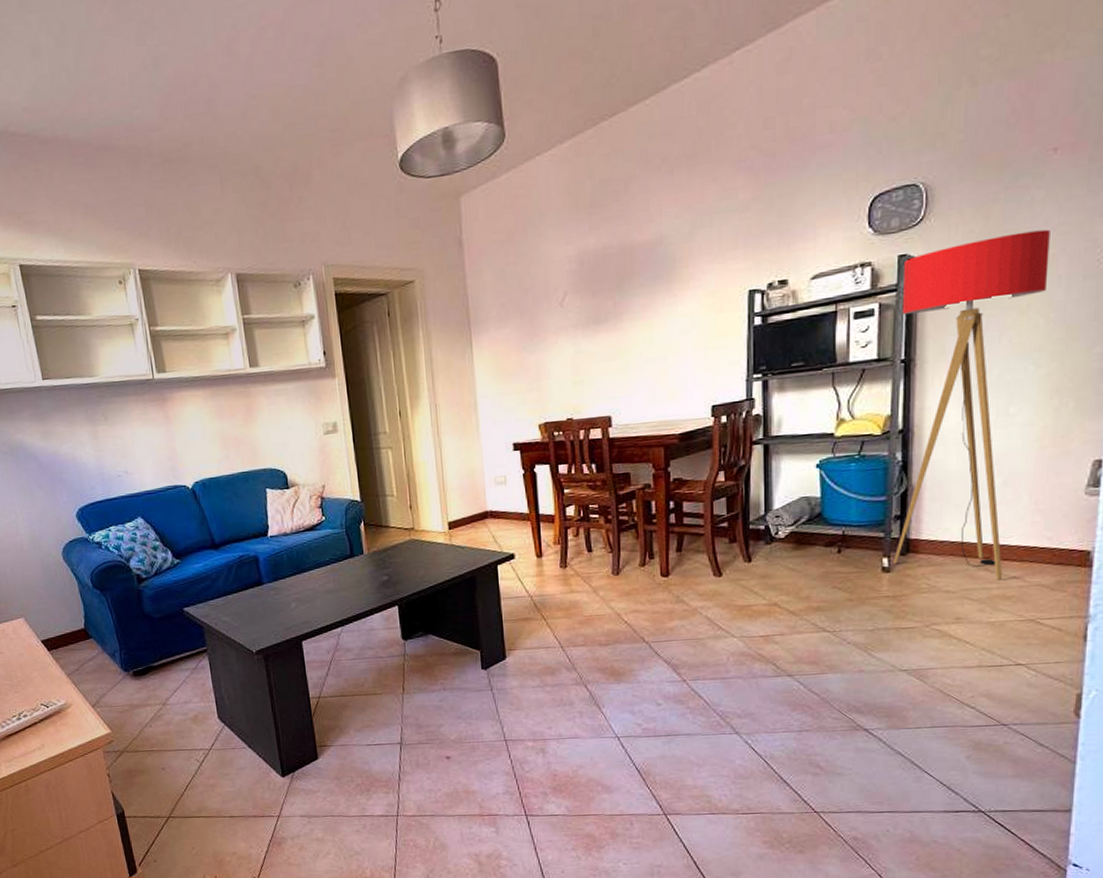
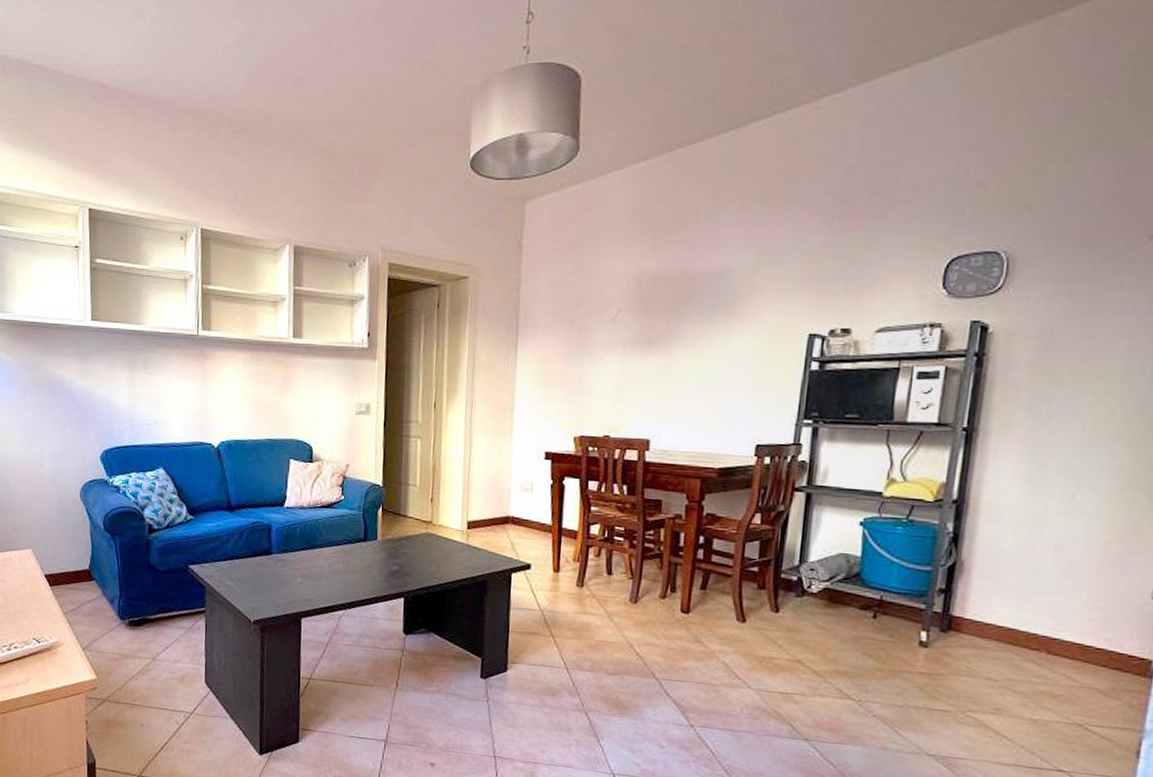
floor lamp: present [893,229,1050,581] -> none [932,315,1138,676]

